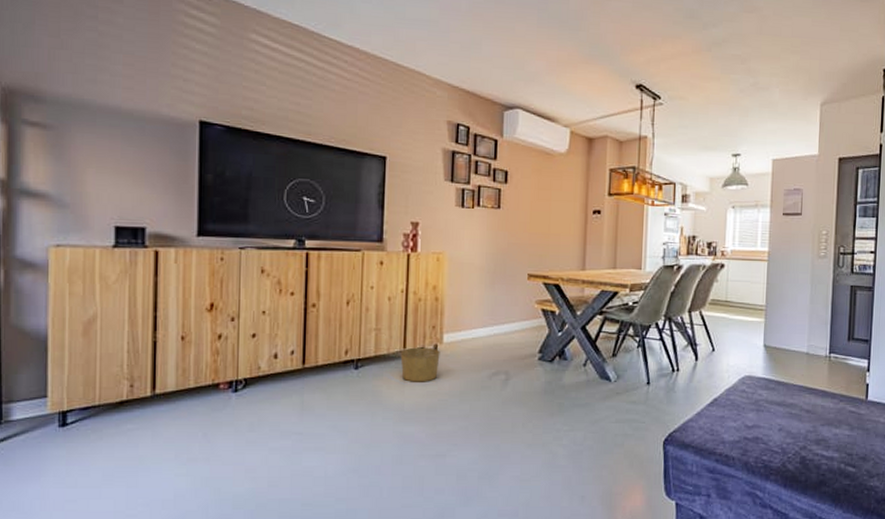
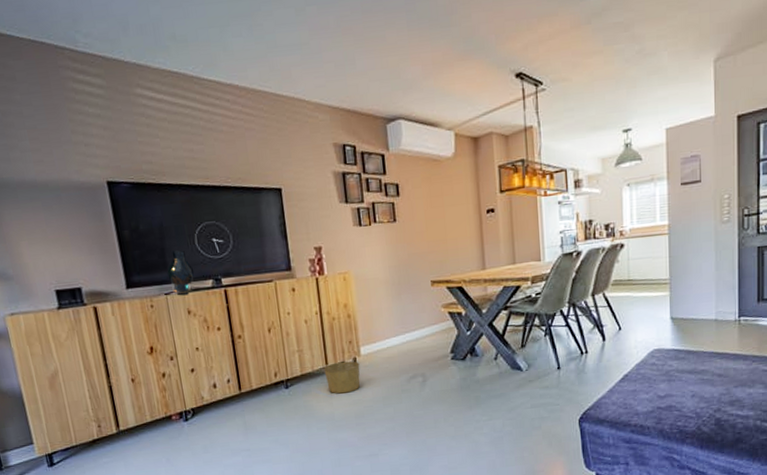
vase: none [246,203,277,253] -> present [167,250,195,296]

